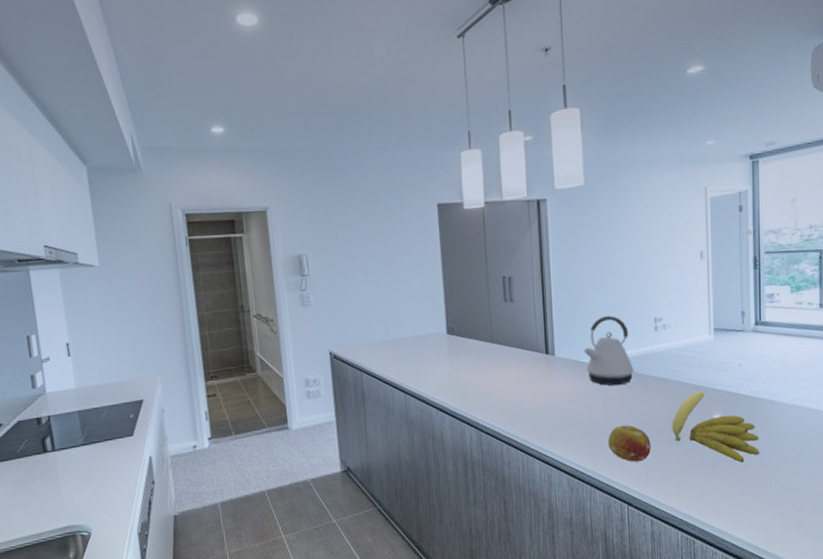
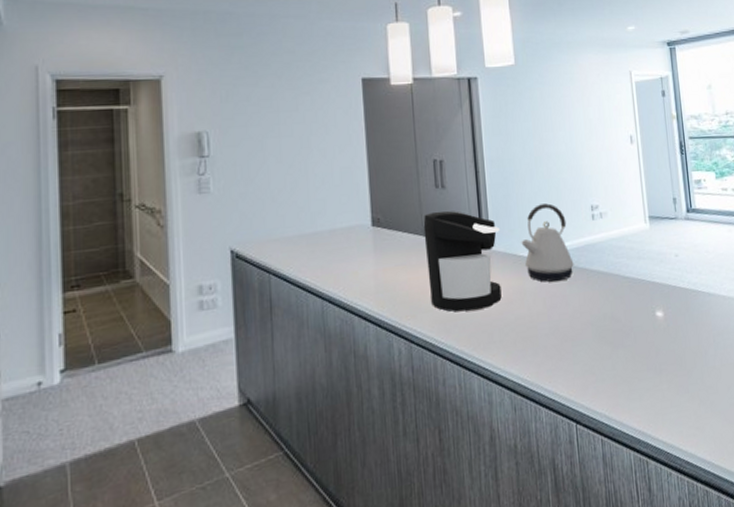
coffee maker: none [492,322,563,408] -> present [423,211,502,312]
fruit: present [608,425,651,462] -> none [551,327,596,371]
banana: present [671,391,760,463] -> none [615,285,704,364]

